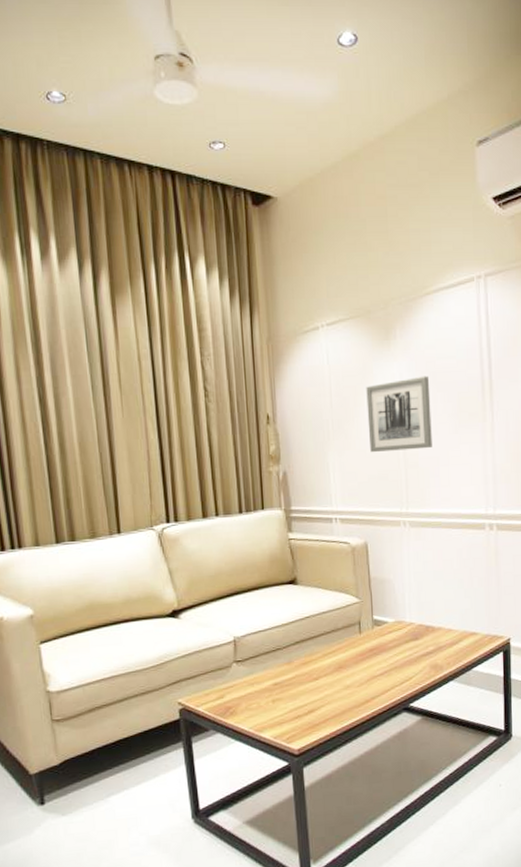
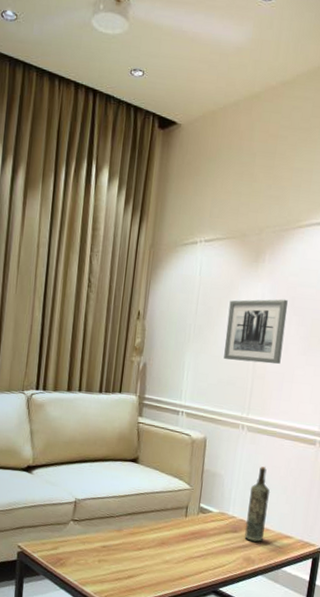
bottle: none [424,563,447,646] -> present [244,466,271,542]

